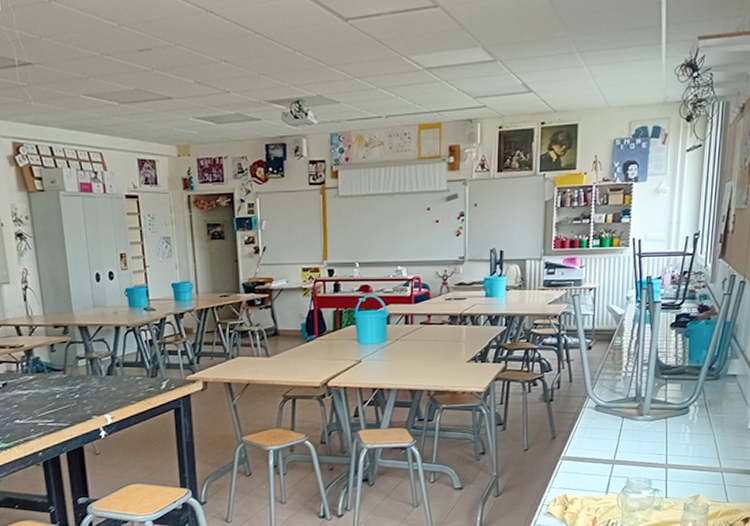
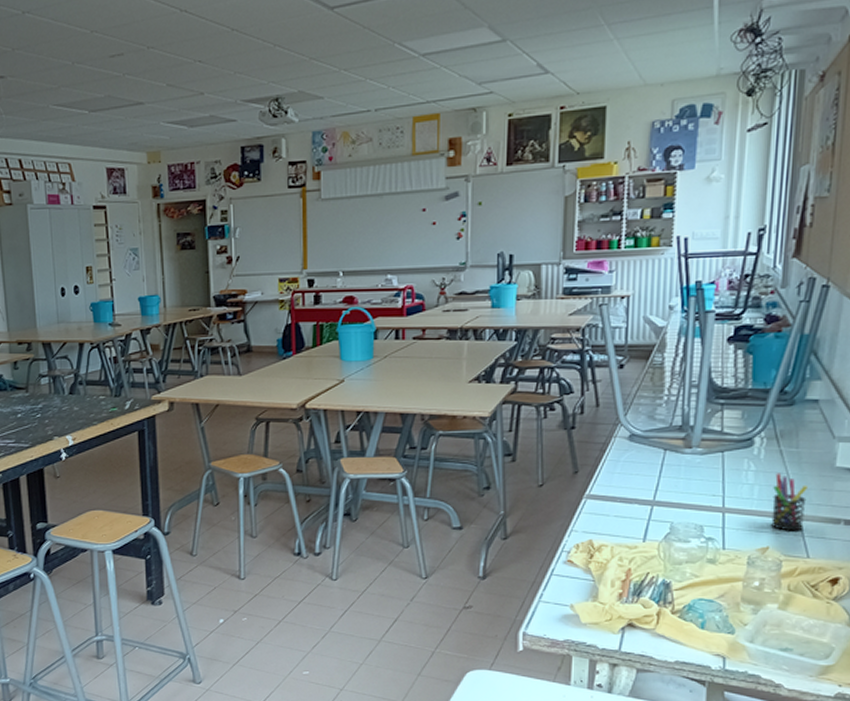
pen holder: none [701,434,729,482] -> present [771,473,809,531]

